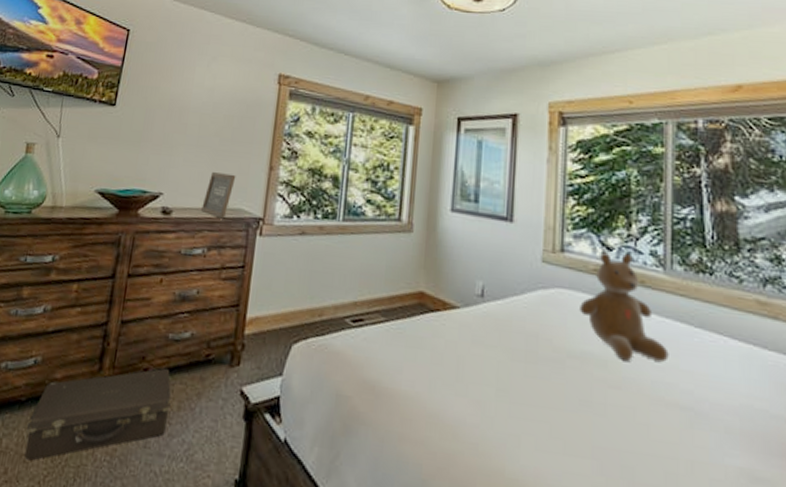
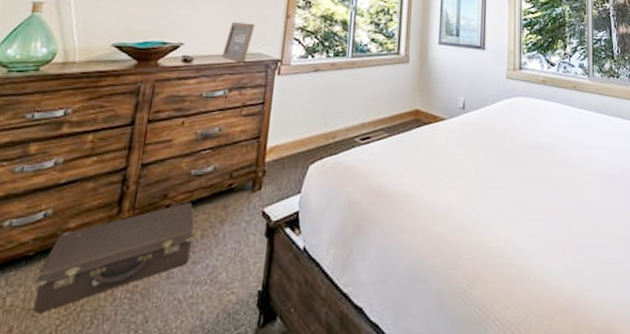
stuffed bear: present [580,252,669,362] -> none [533,67,593,145]

